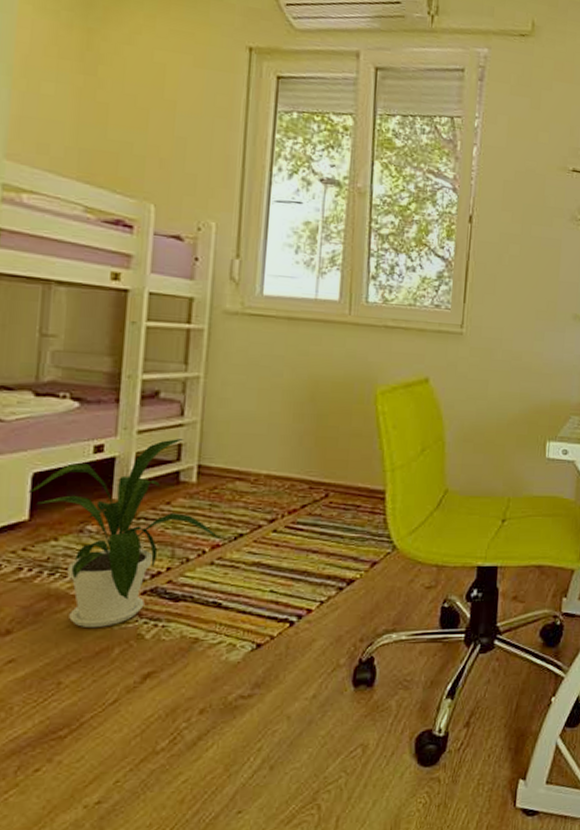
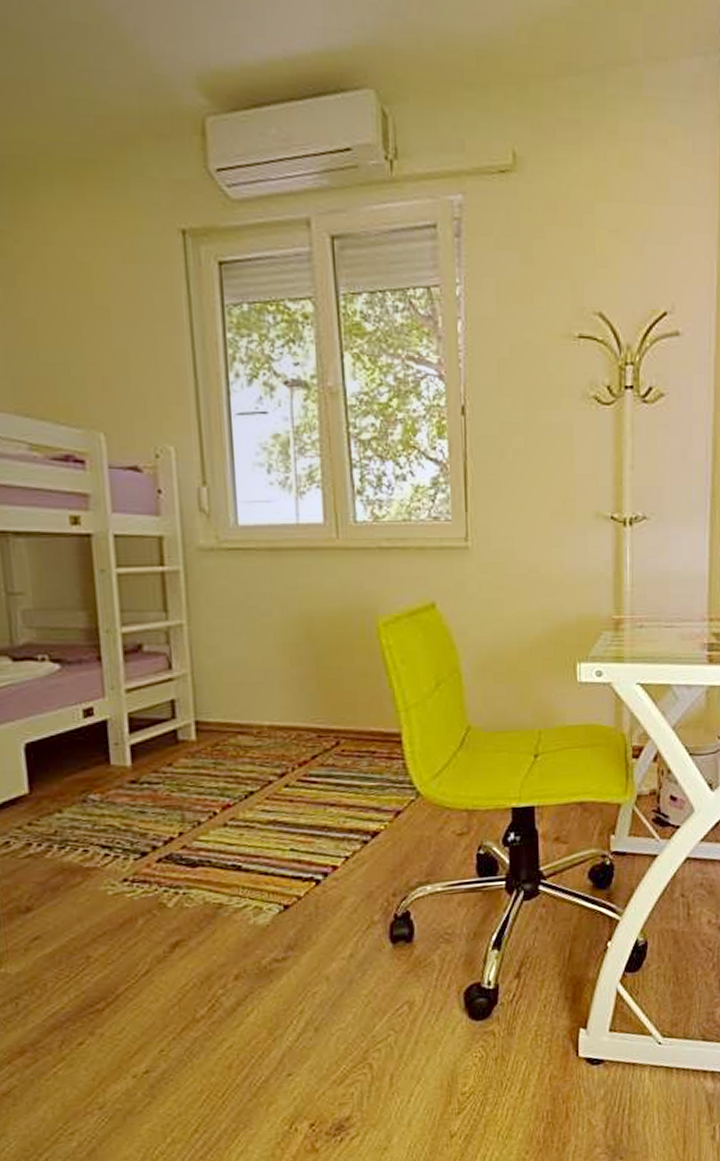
house plant: present [28,439,219,628] -> none [23,695,228,900]

